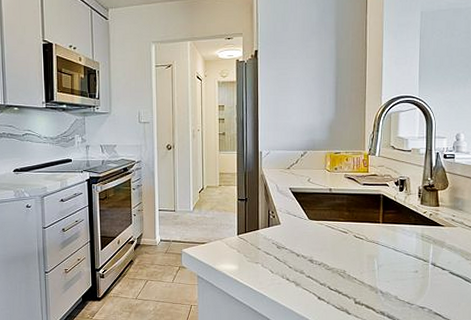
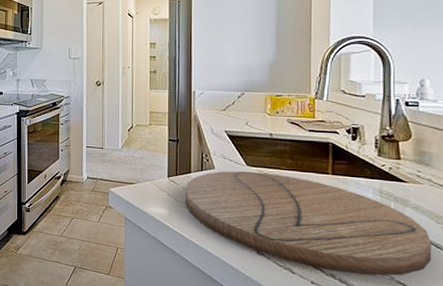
cutting board: none [254,225,463,310] -> present [185,171,432,276]

